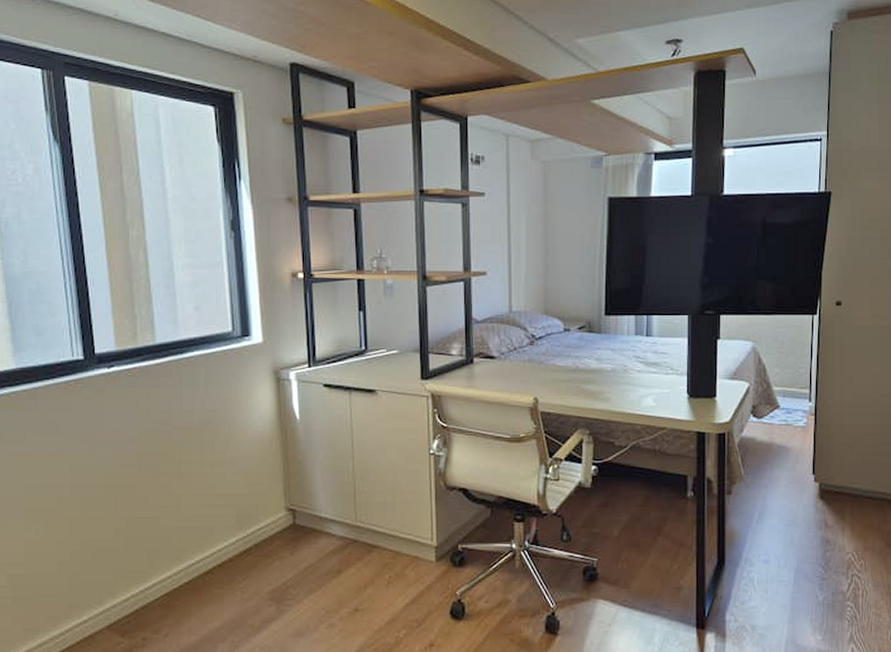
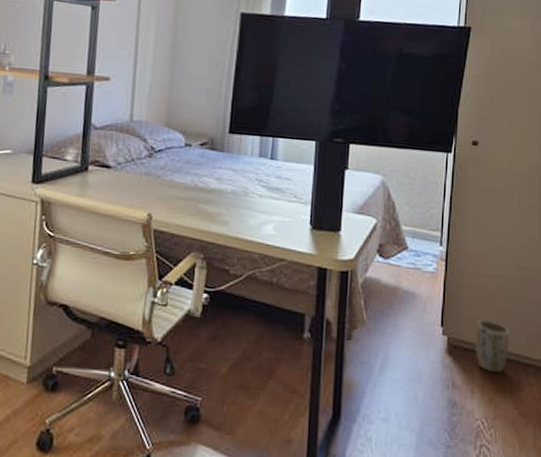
plant pot: none [844,464,876,511] -> present [475,320,510,373]

